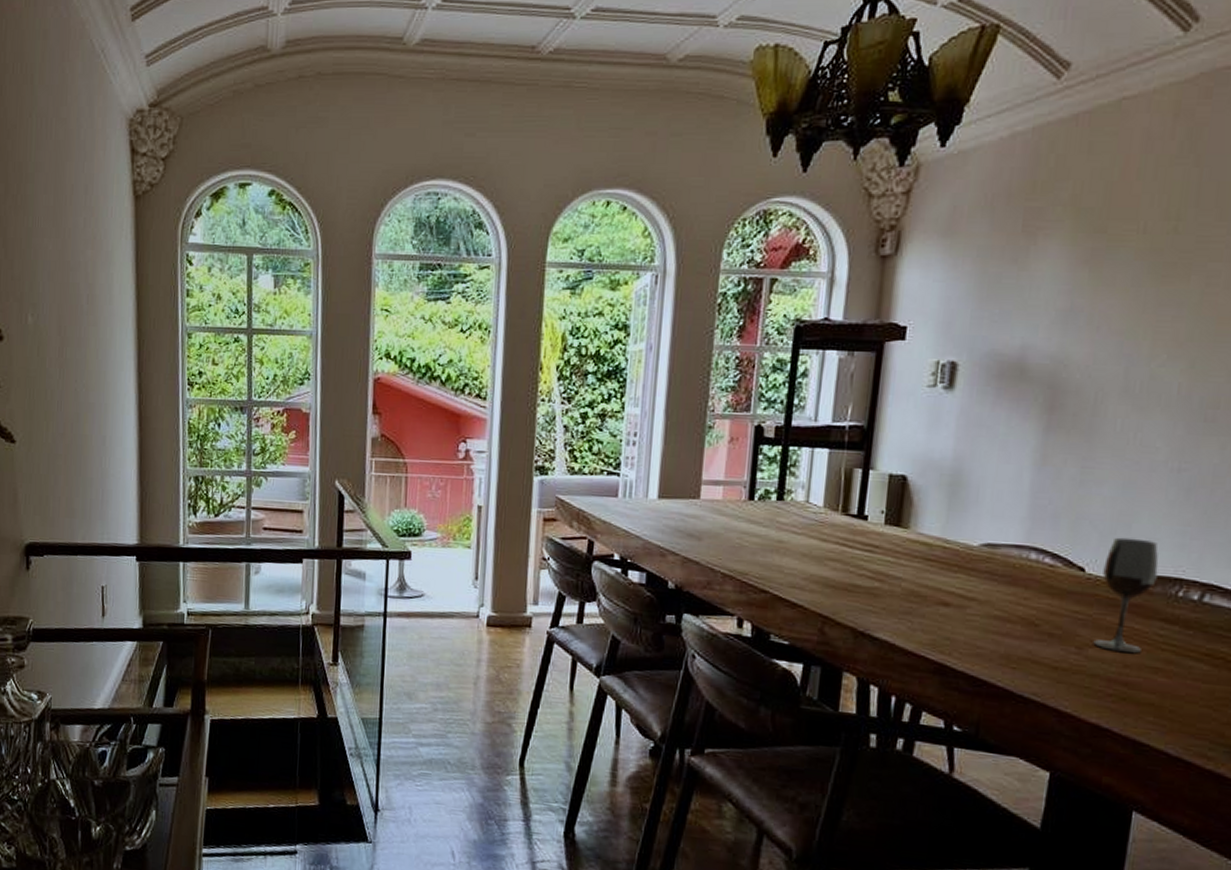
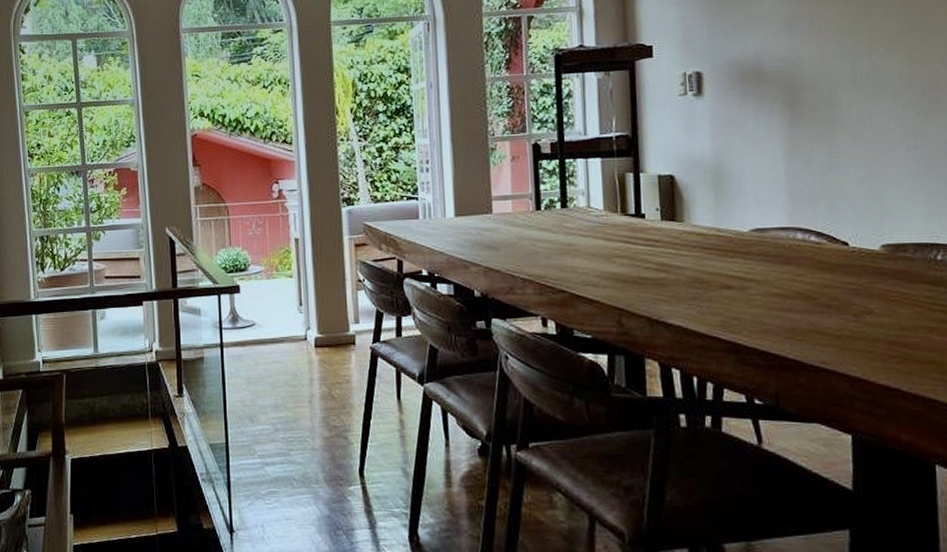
wine glass: present [1093,537,1159,654] -> none [864,211,915,317]

